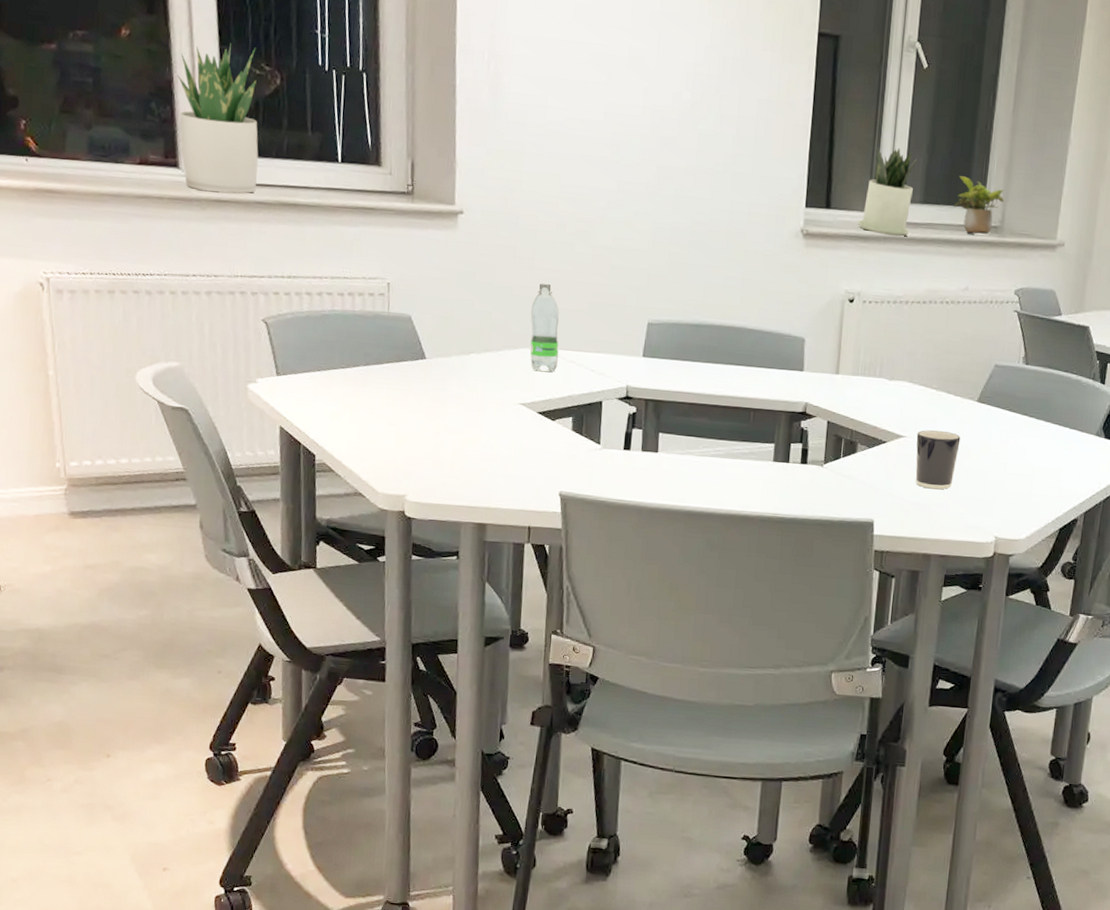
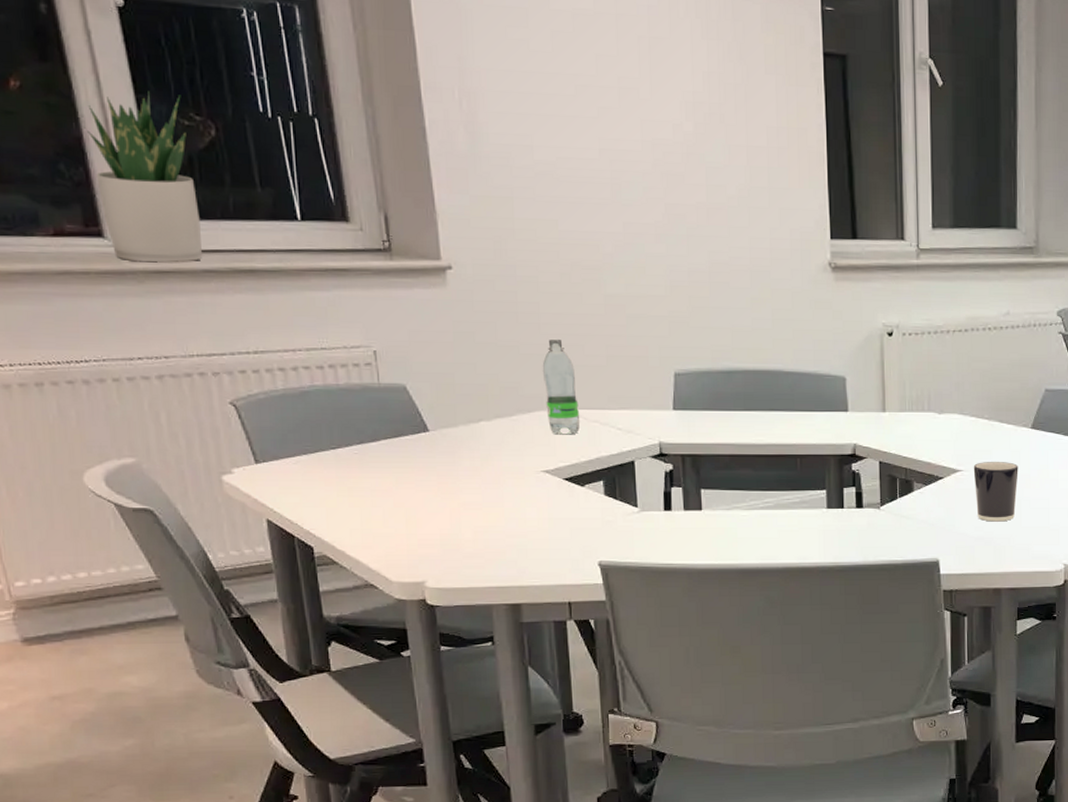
planter: present [857,146,918,237] -> none [887,170,944,264]
potted plant: present [953,176,1004,234] -> none [985,197,1037,256]

